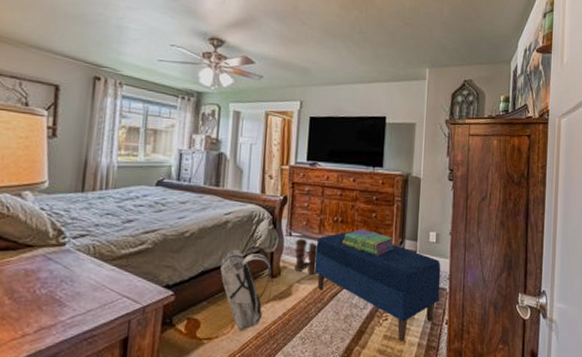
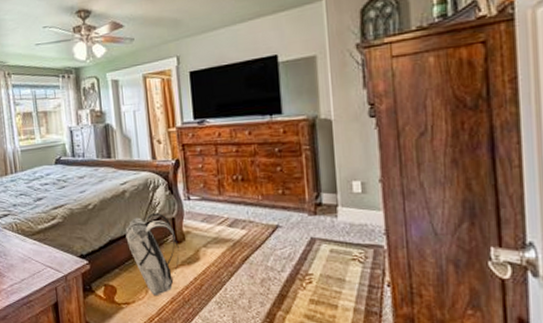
boots: present [294,238,318,276] -> none [195,201,224,239]
bench: present [314,231,441,341] -> none [217,188,376,306]
stack of books: present [342,228,394,256] -> none [246,185,308,214]

